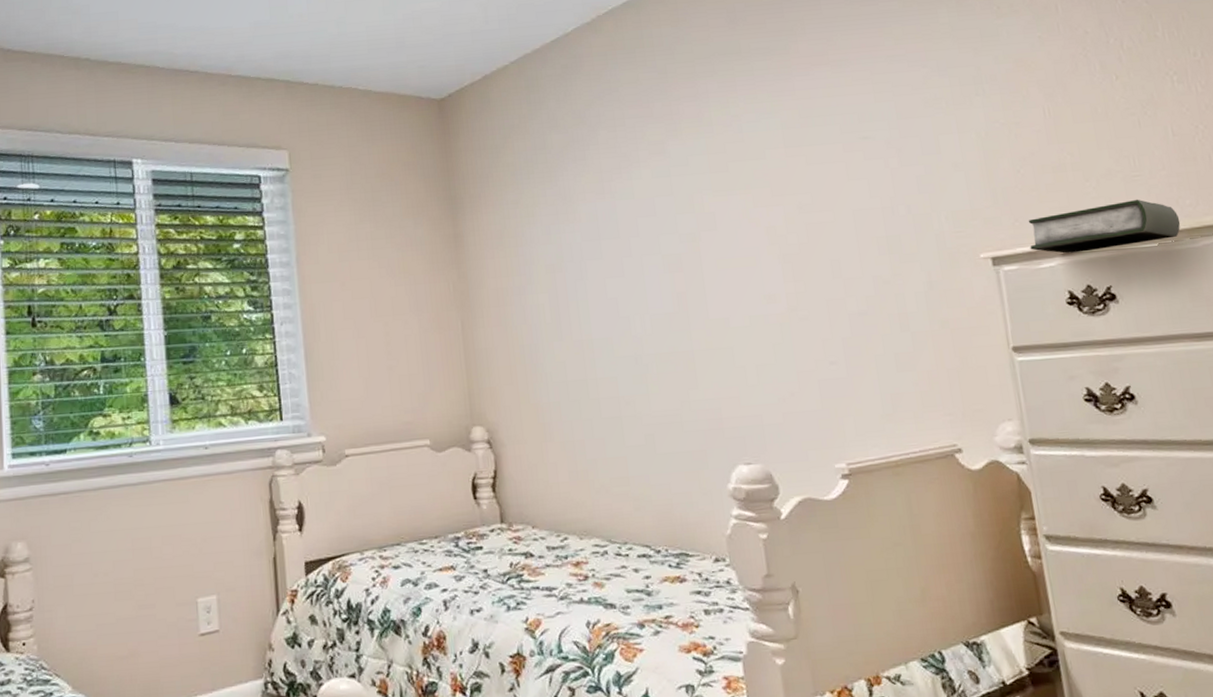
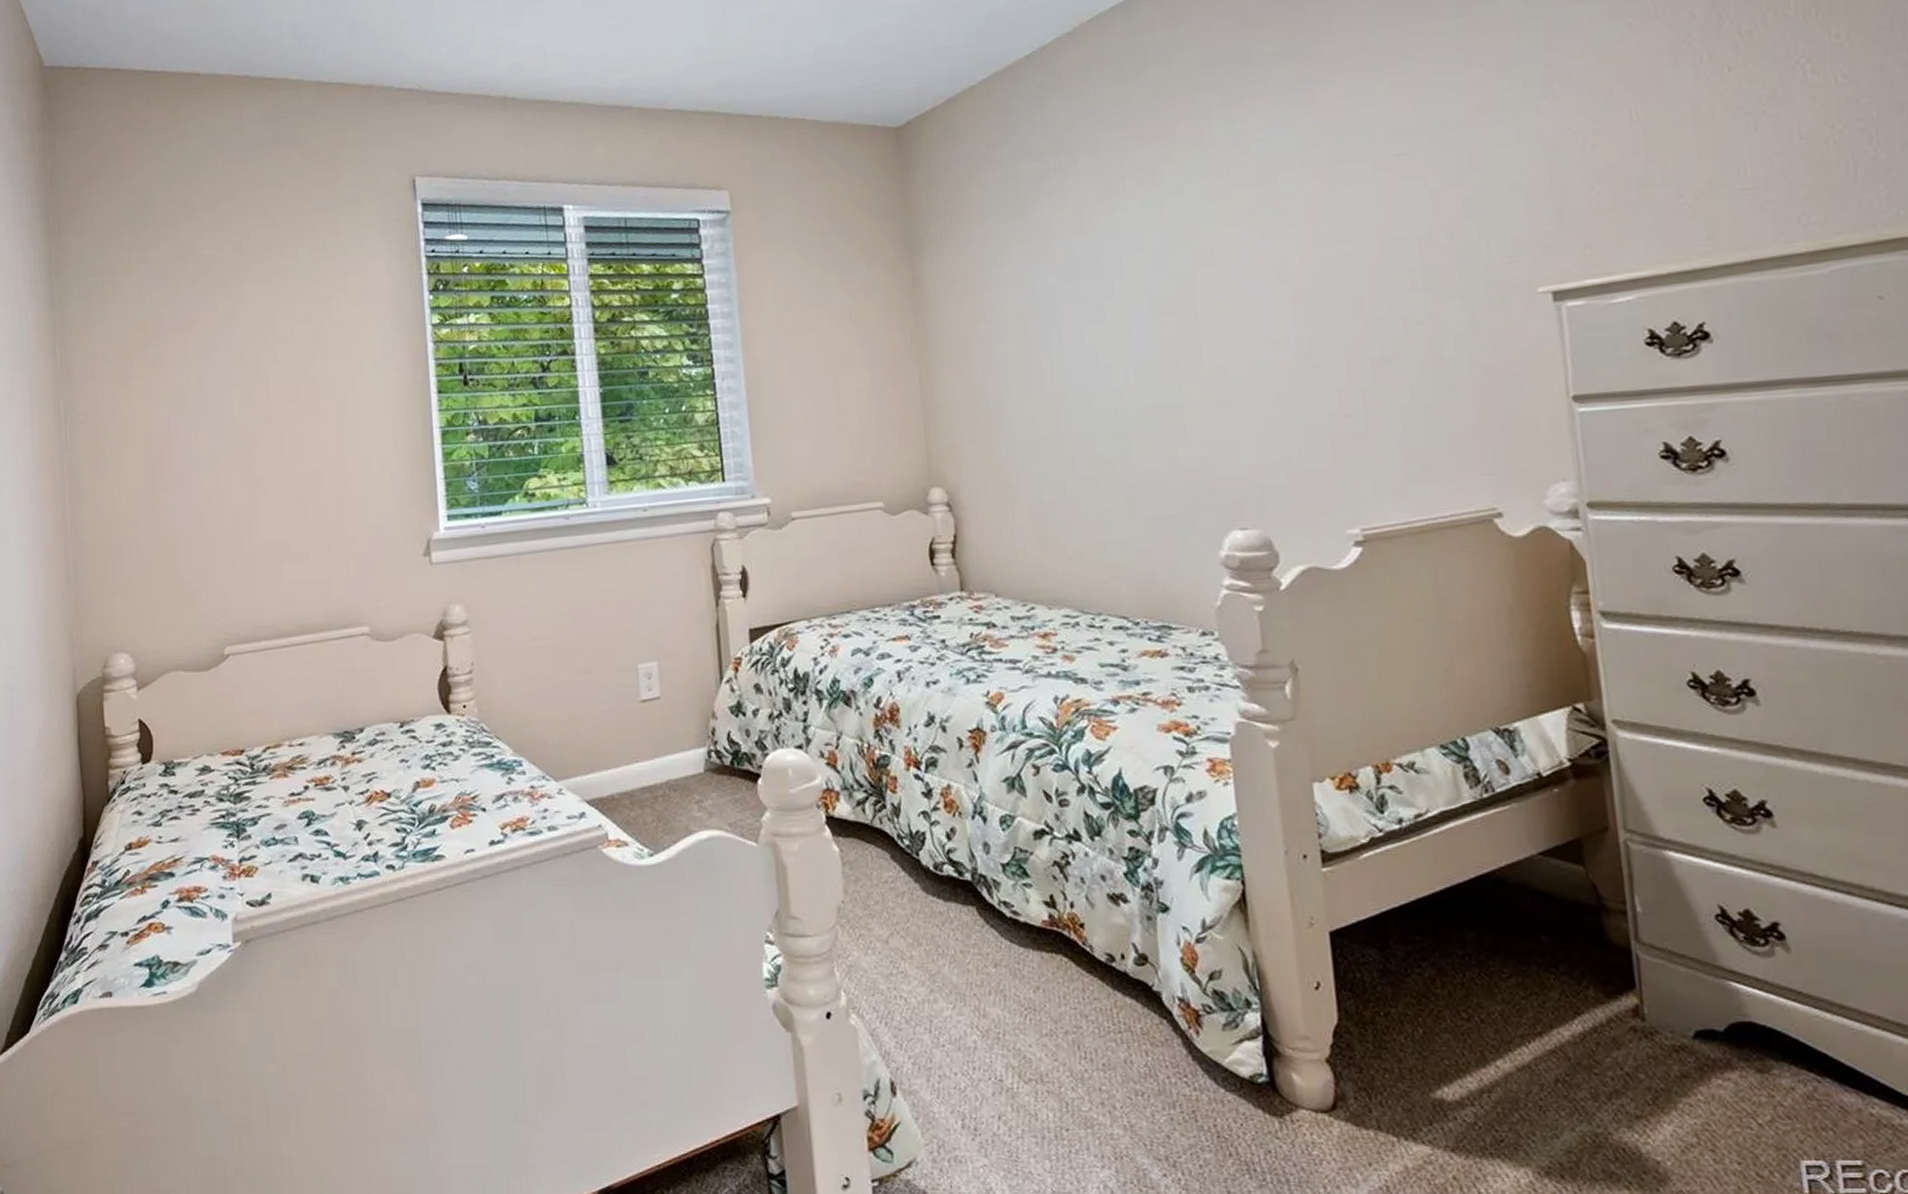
book: present [1028,199,1181,254] -> none [1601,217,1802,286]

